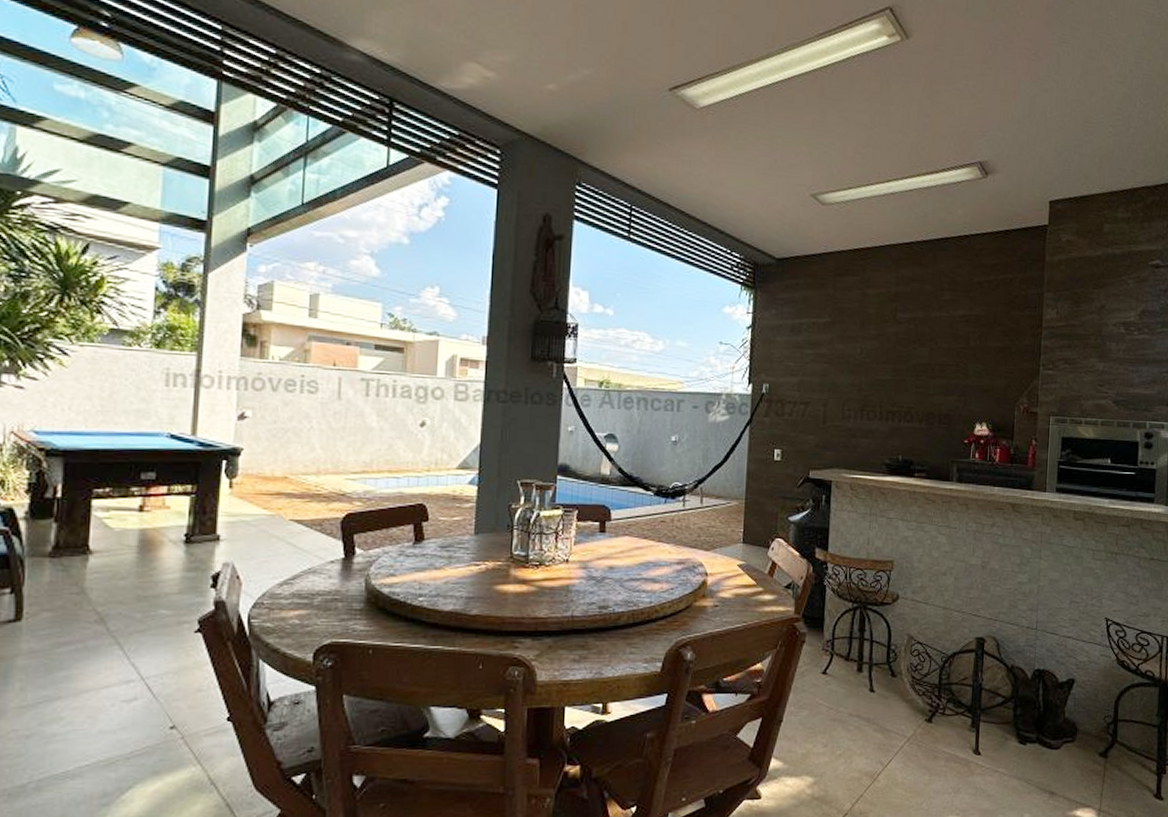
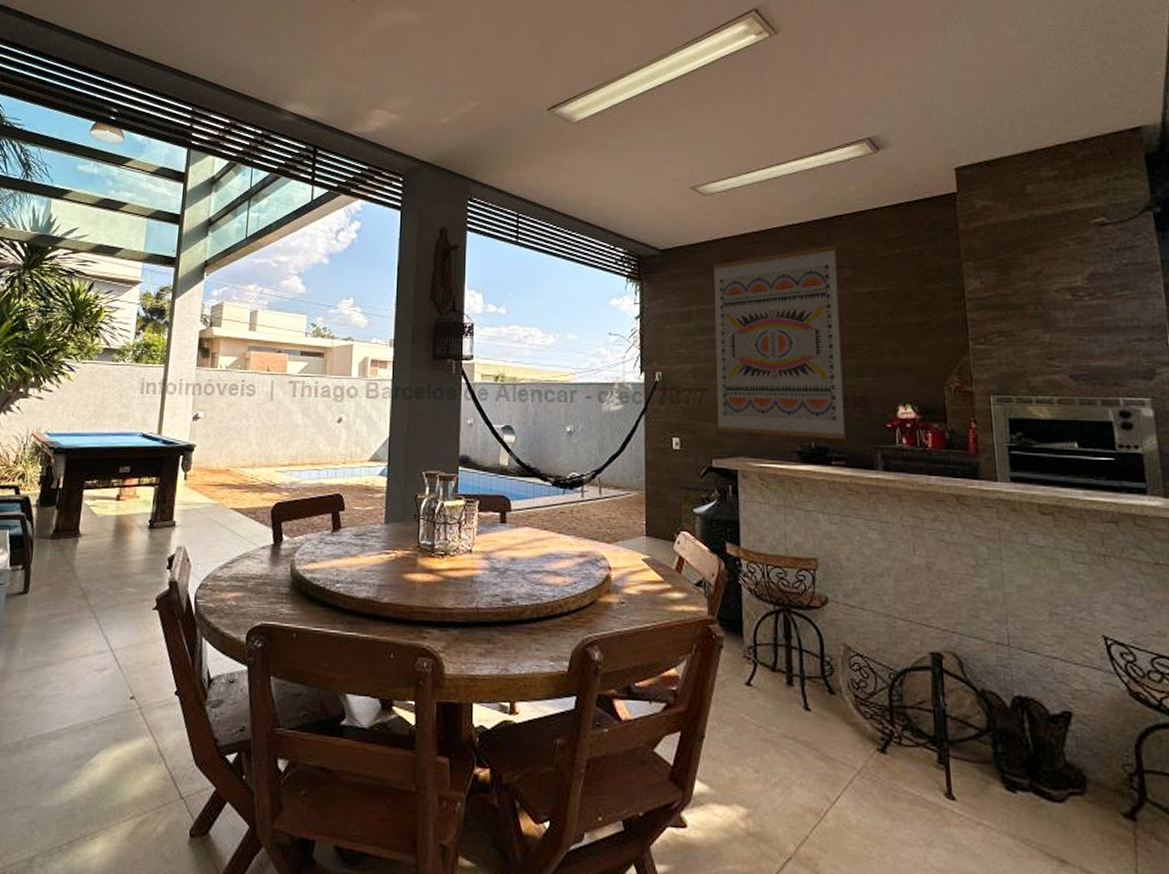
wall art: none [817,267,939,454] -> present [714,245,846,440]

